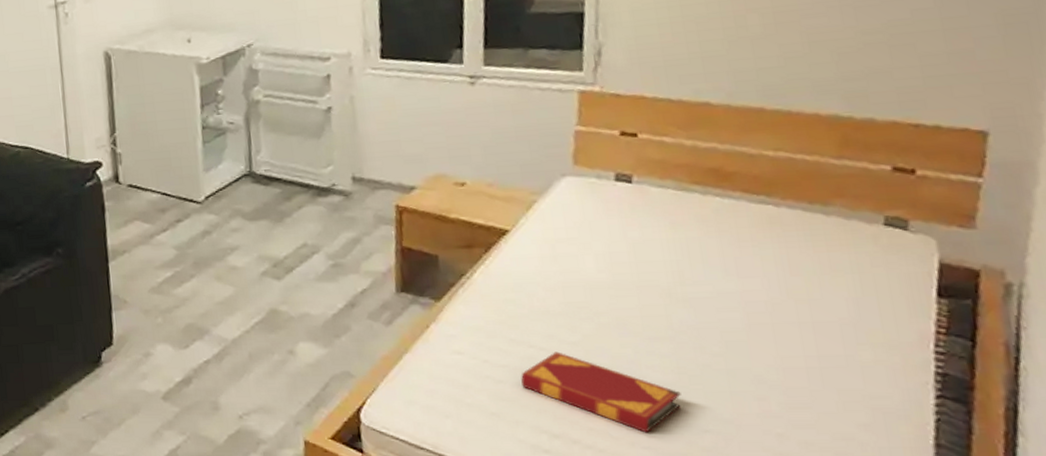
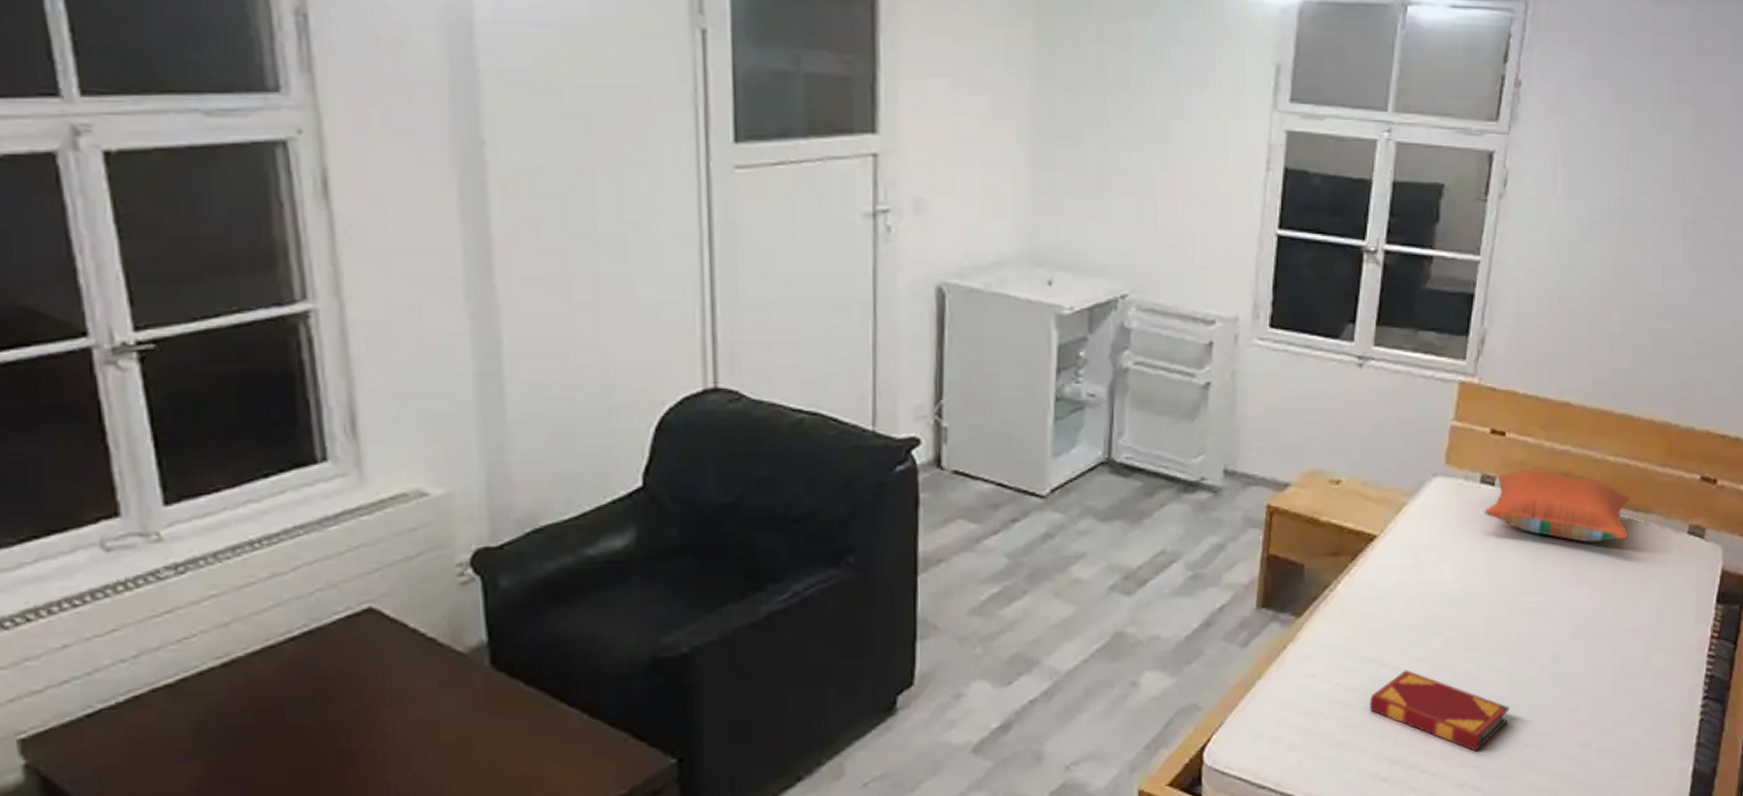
pillow: none [623,167,804,235] -> present [1484,470,1631,543]

